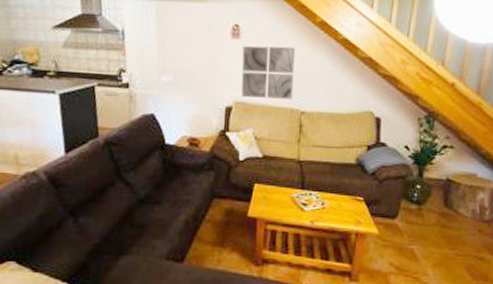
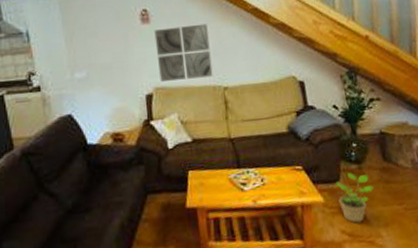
potted plant: none [392,211,429,259] -> present [335,172,374,223]

